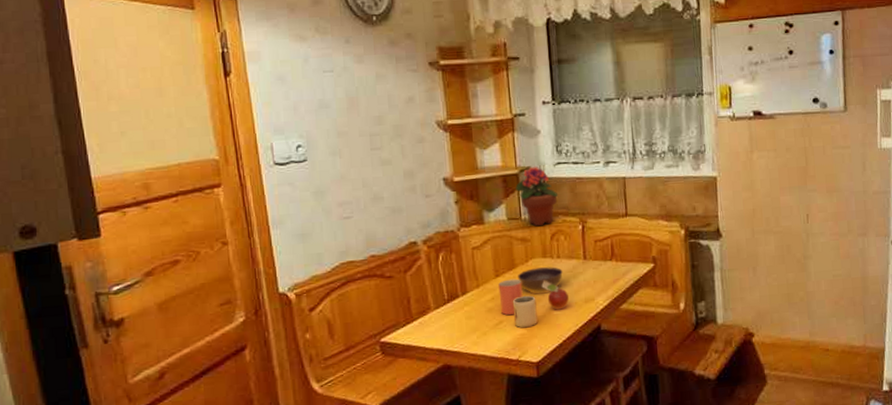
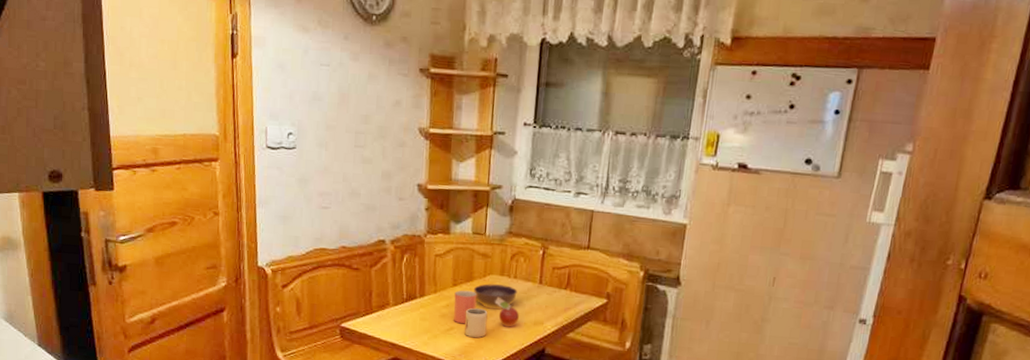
potted flower: present [515,167,559,227] -> none [484,186,525,245]

